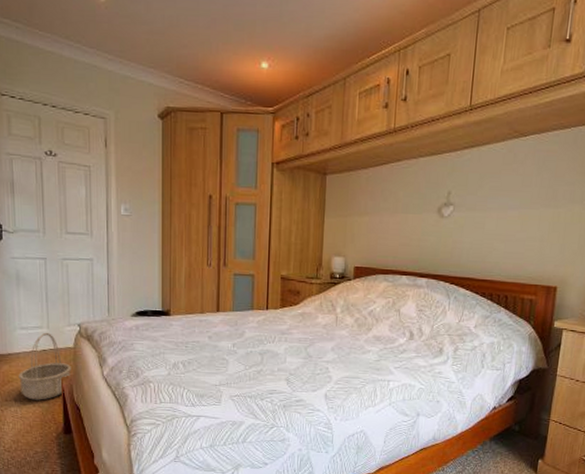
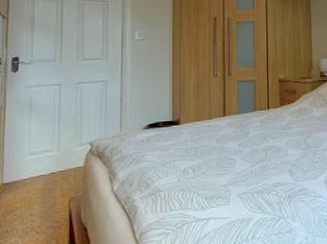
basket: present [18,332,71,400] -> none [23,154,80,227]

